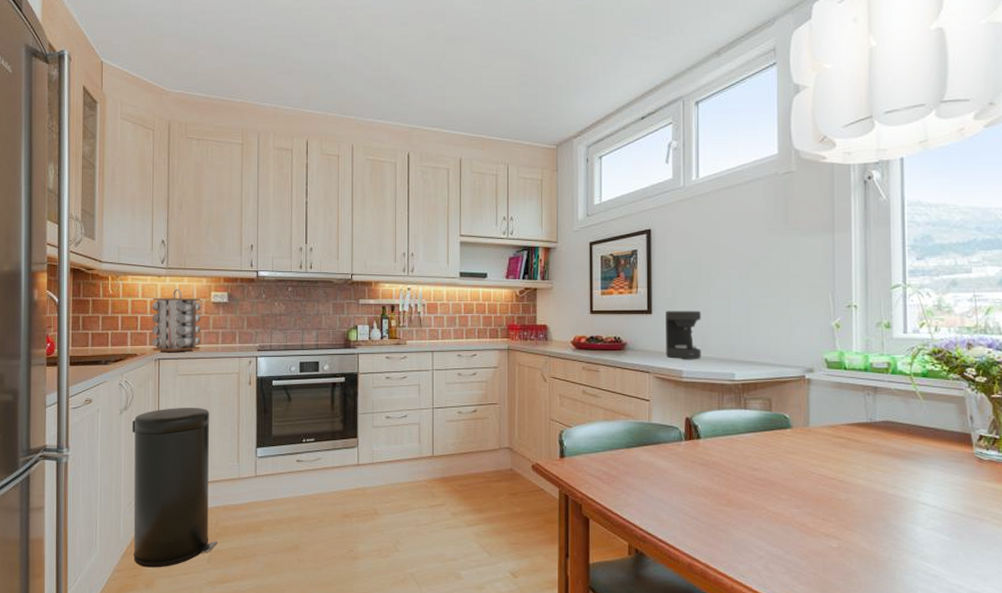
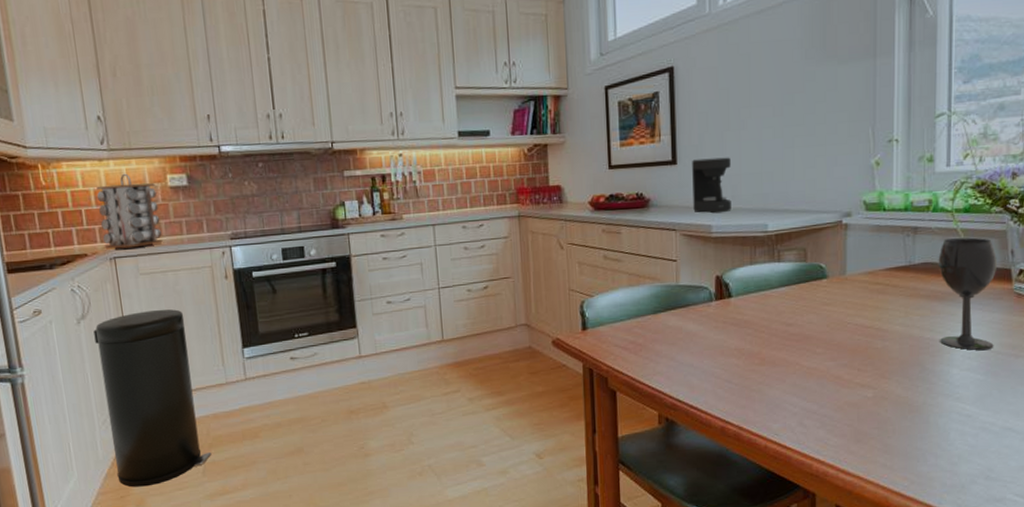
wine glass: none [898,400,958,510] -> present [938,237,997,350]

